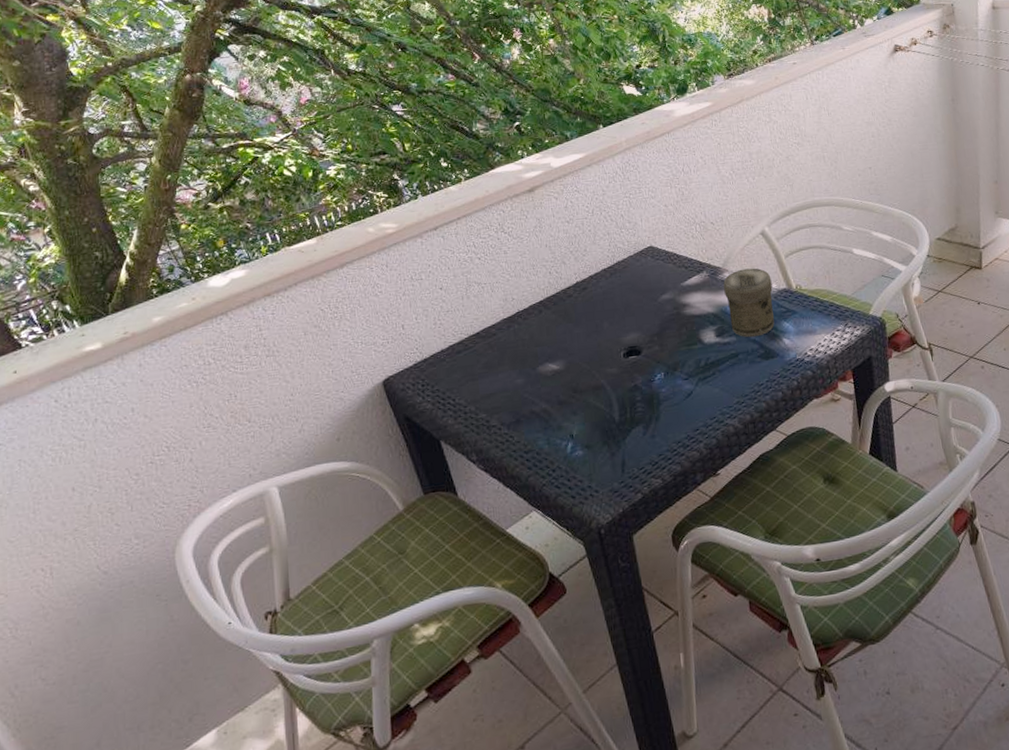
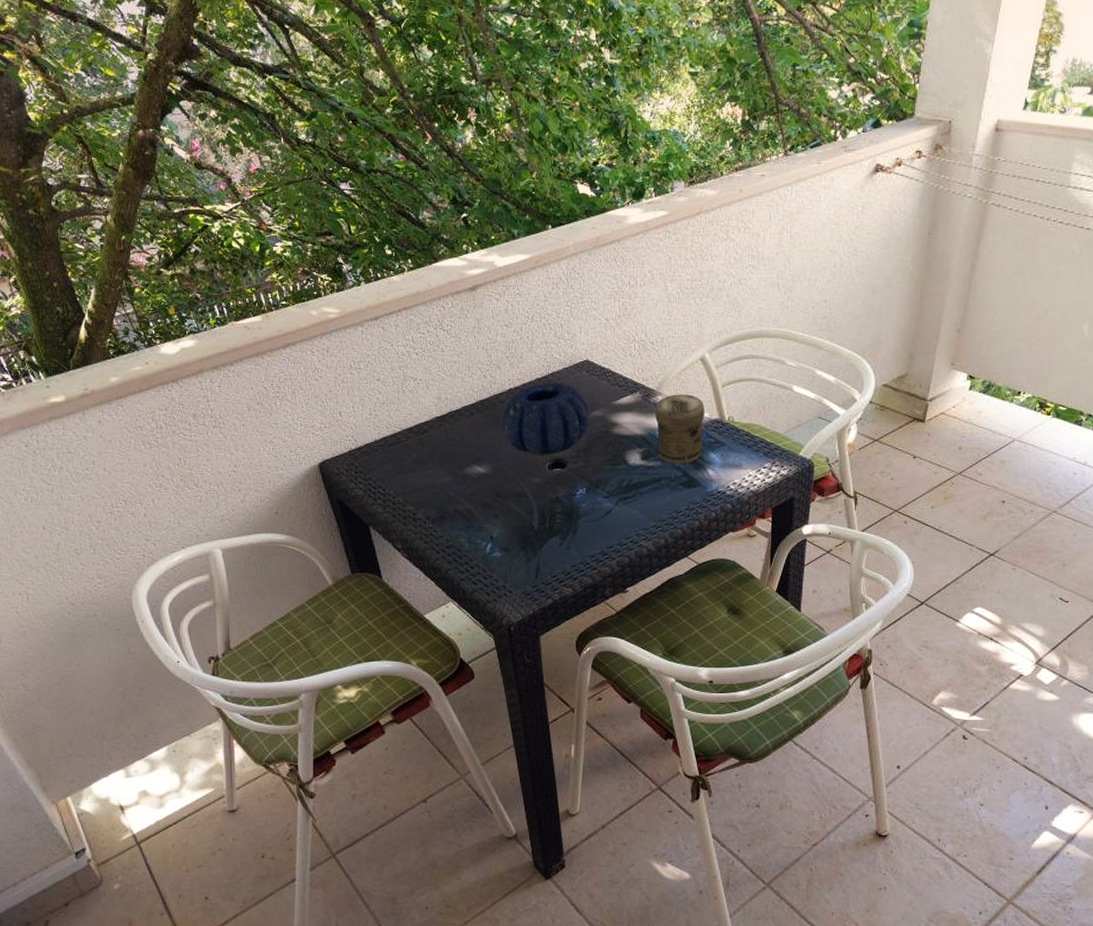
decorative bowl: none [570,270,660,346] -> present [501,382,589,455]

